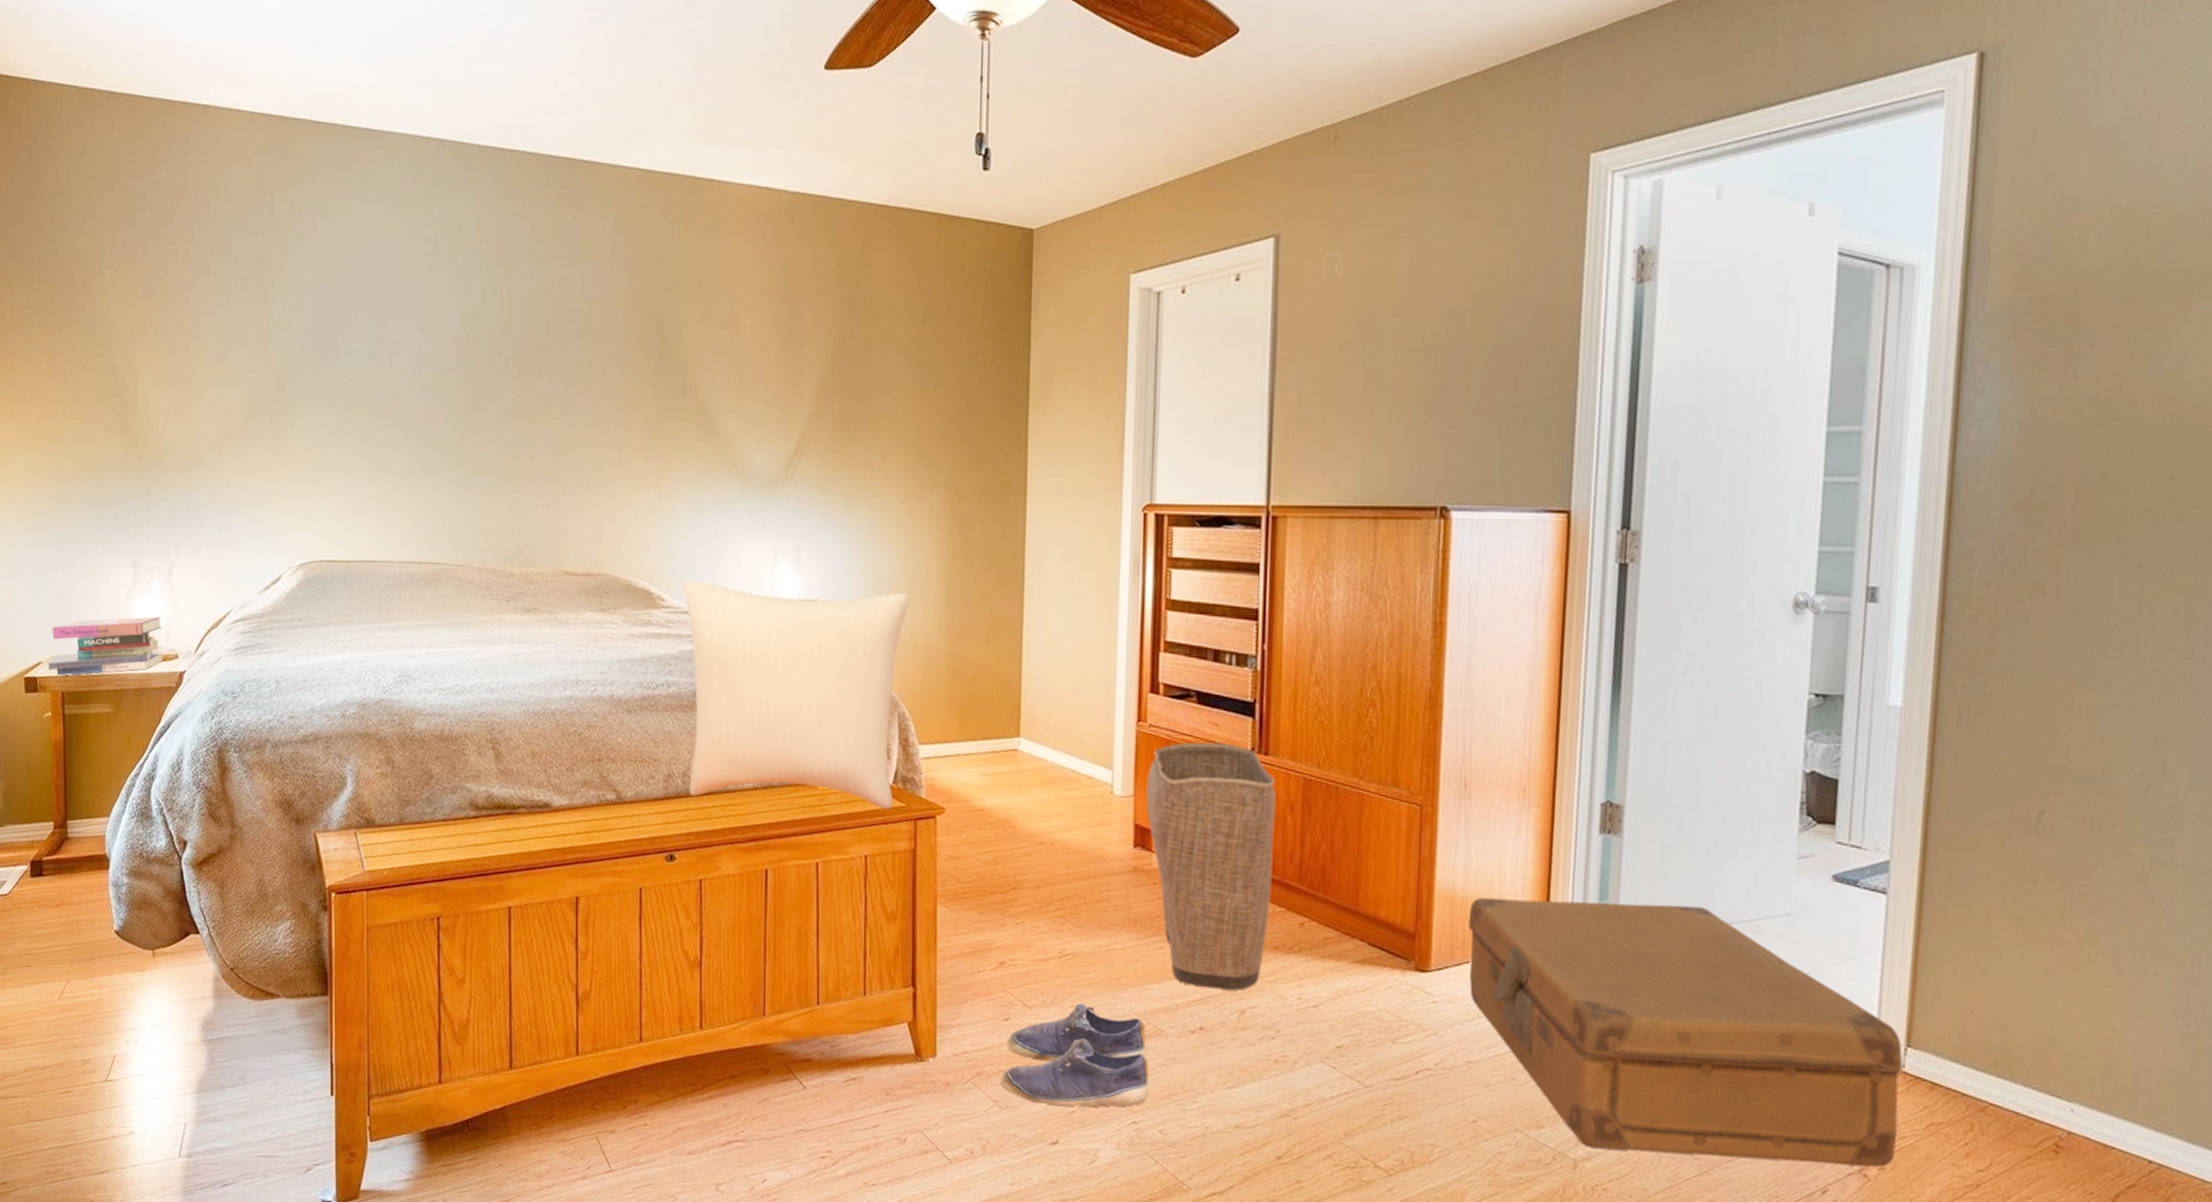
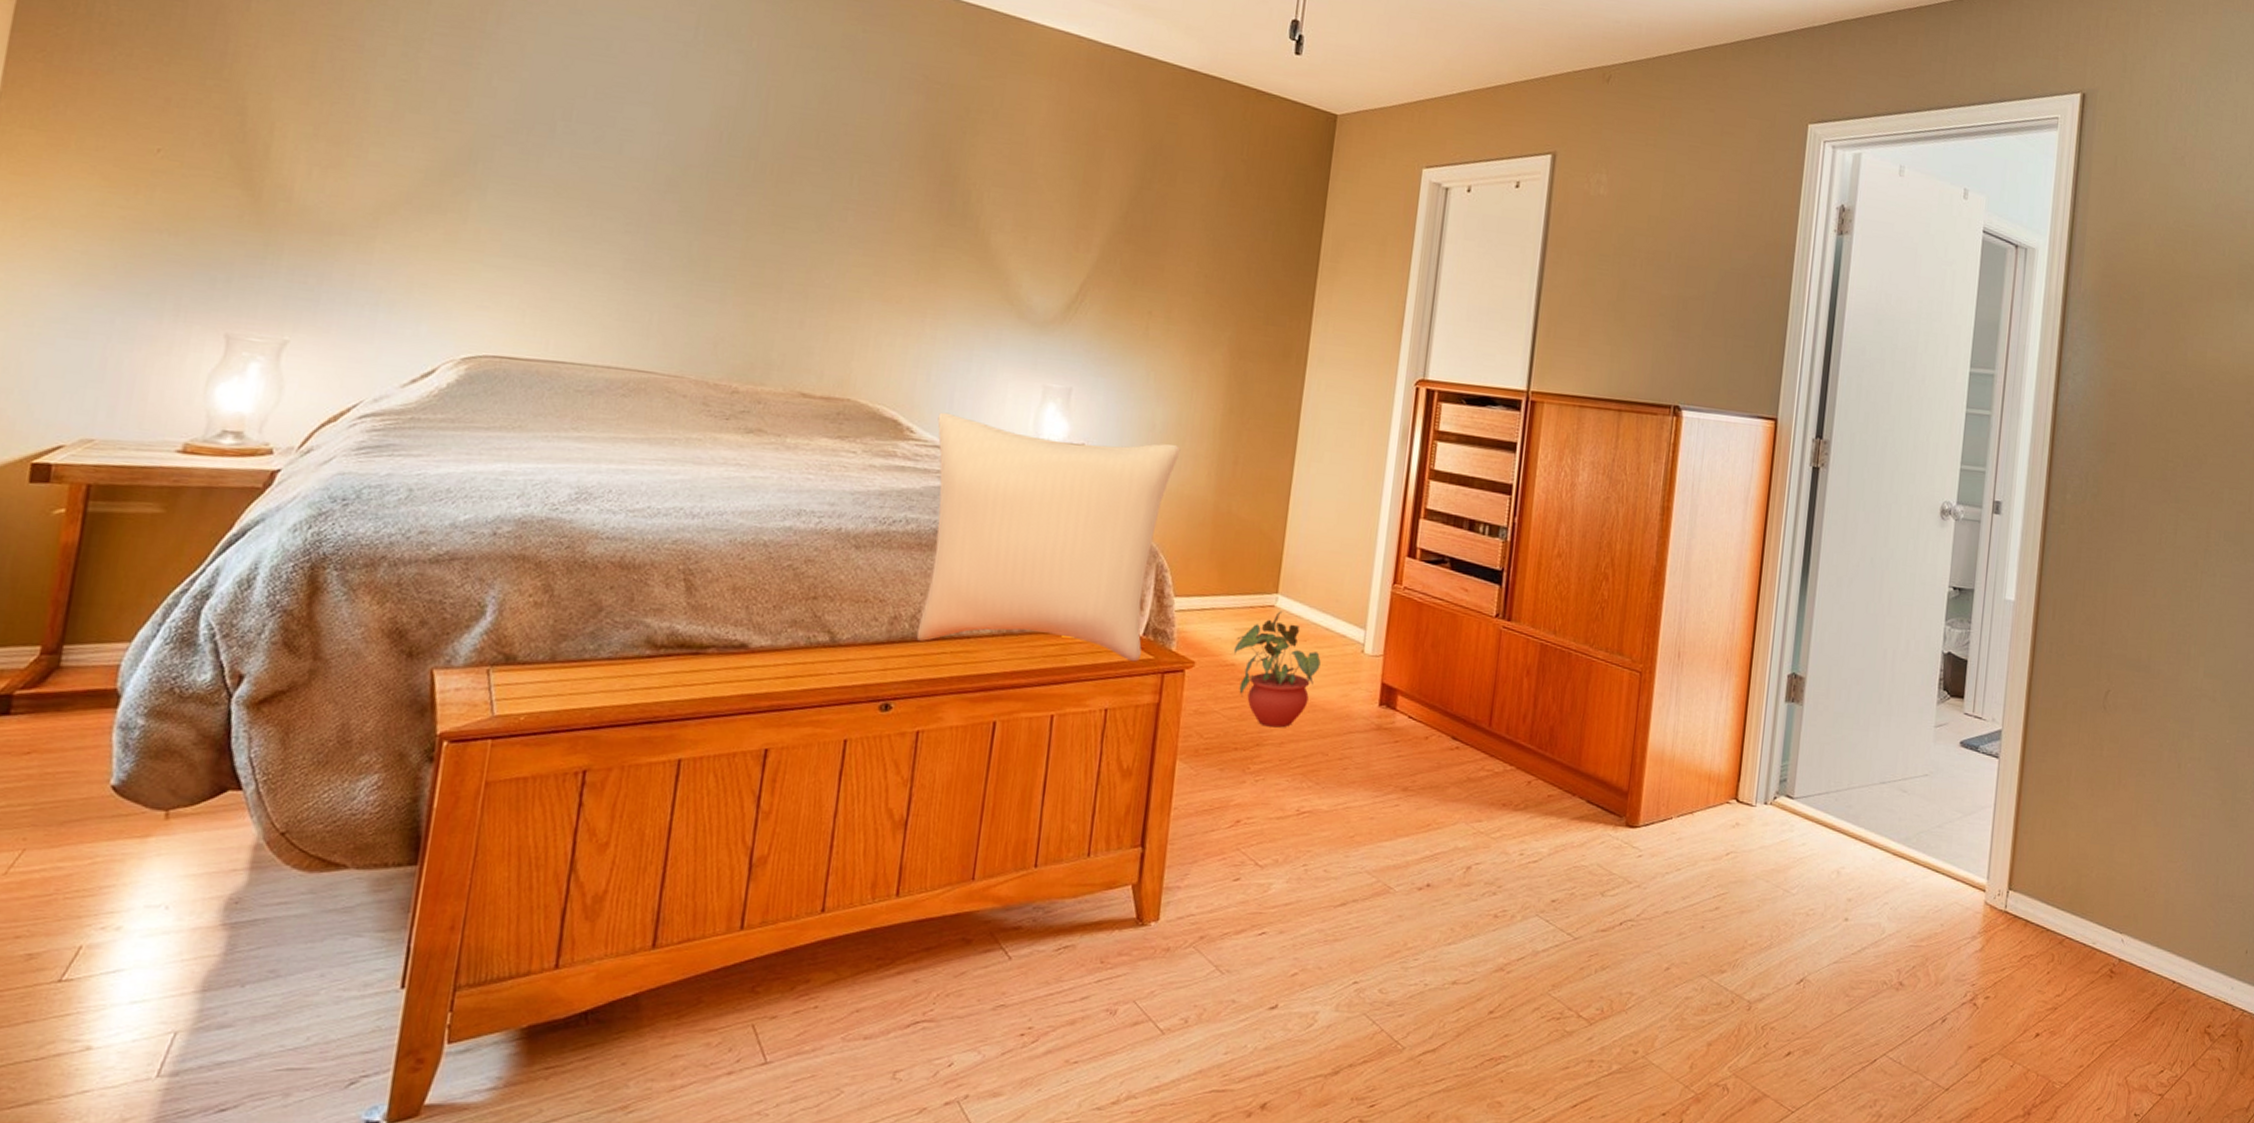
books: present [47,616,163,676] -> none [71,398,256,465]
potted plant: none [981,754,1070,871] -> present [1233,611,1321,728]
shoe: present [999,1003,1149,1107] -> none [1223,861,1375,969]
laundry basket: present [1146,742,1276,991] -> none [1394,605,1515,847]
suitcase: present [1468,897,1903,1167] -> none [1671,758,2006,997]

